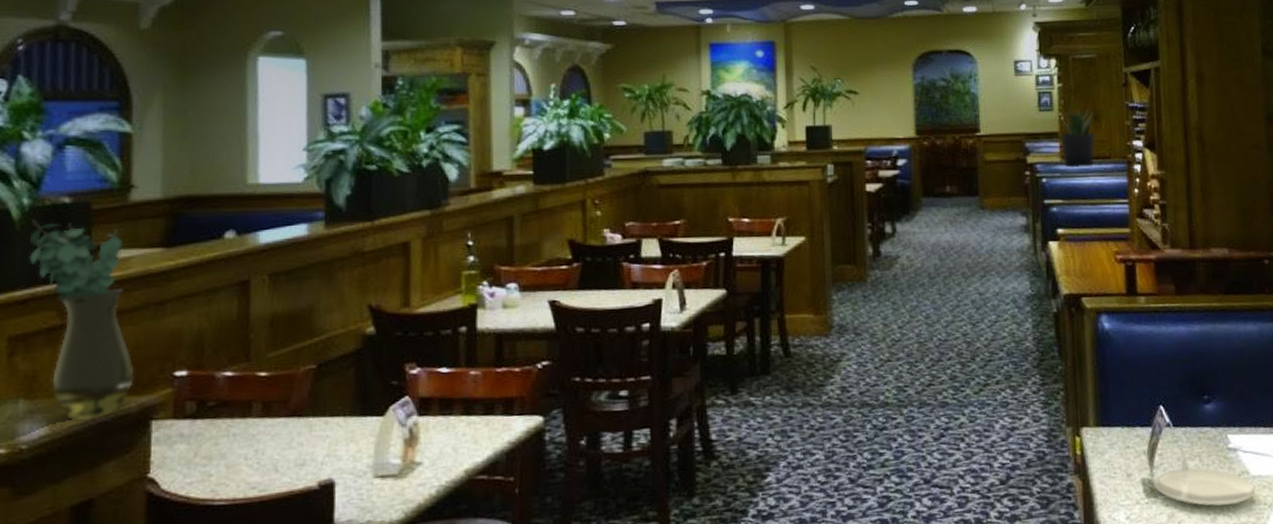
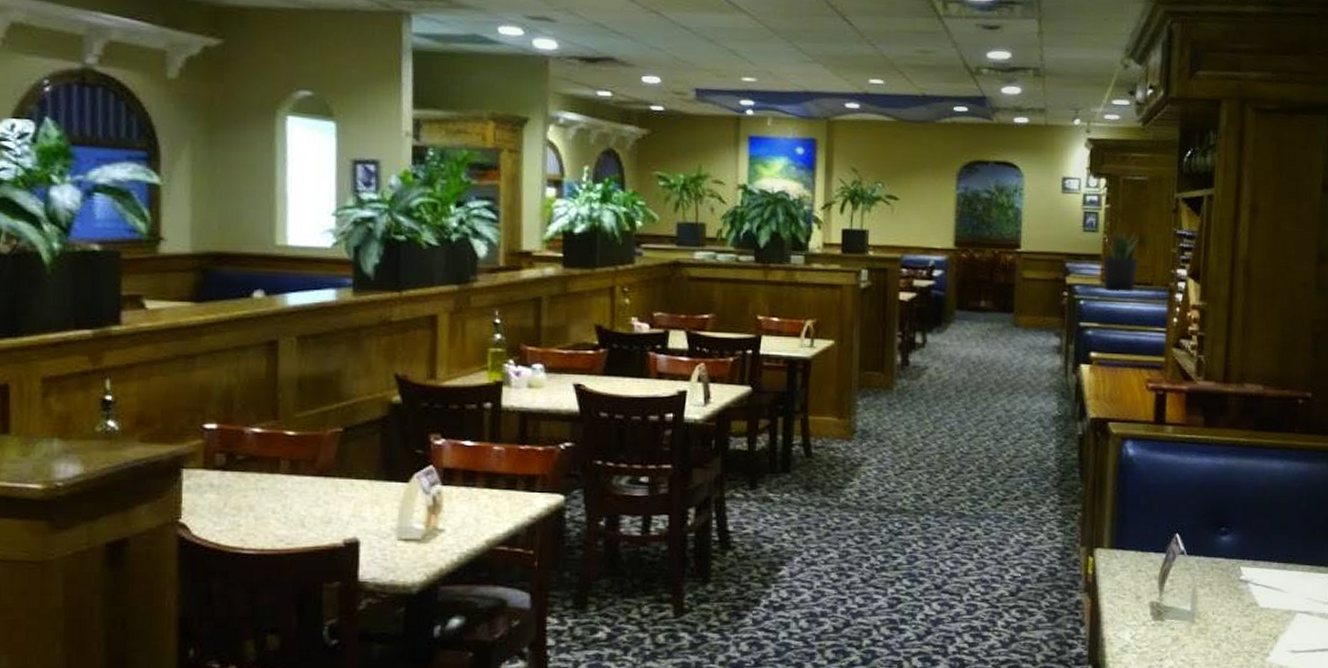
vase: present [29,219,135,420] -> none [60,264,166,462]
plate: present [1154,468,1256,506] -> none [1162,596,1262,634]

